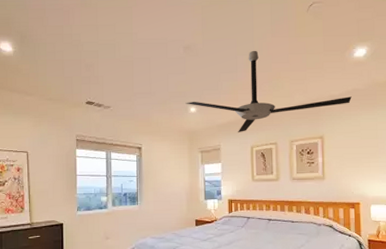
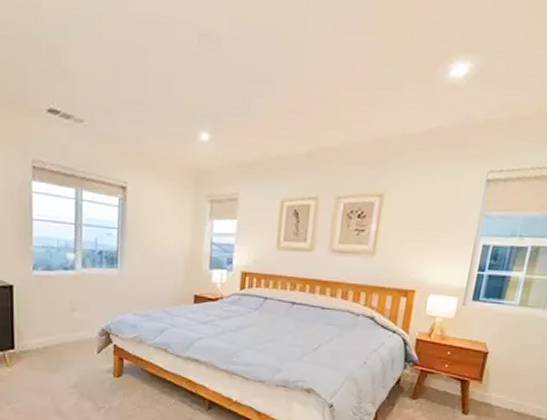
ceiling fan: present [185,50,352,132] -> none [194,50,434,178]

